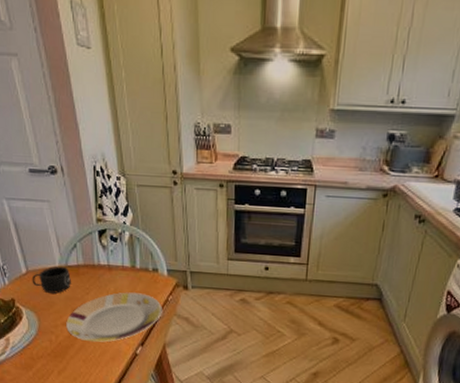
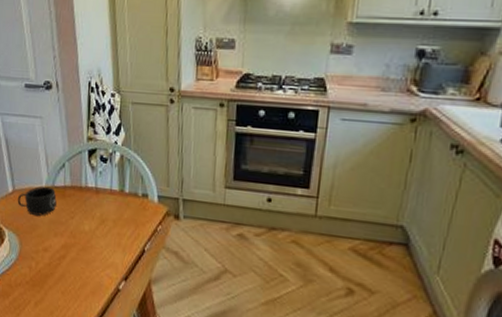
plate: present [66,292,162,342] -> none [47,218,150,273]

